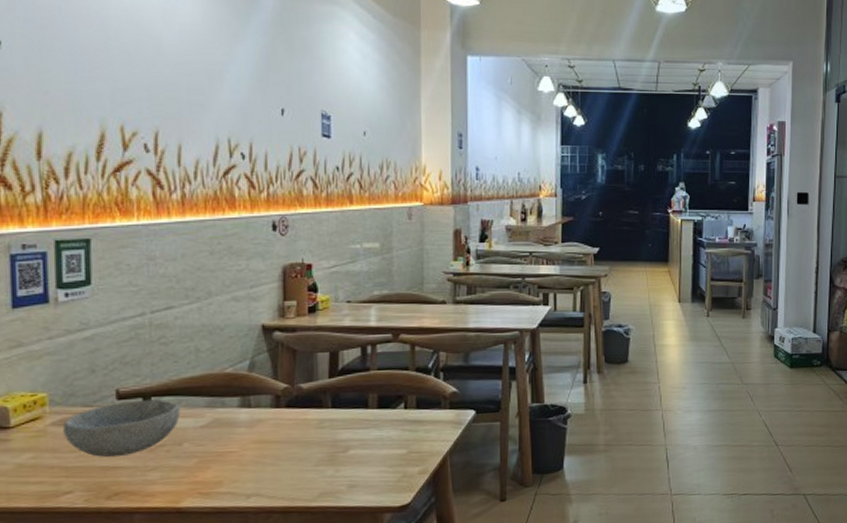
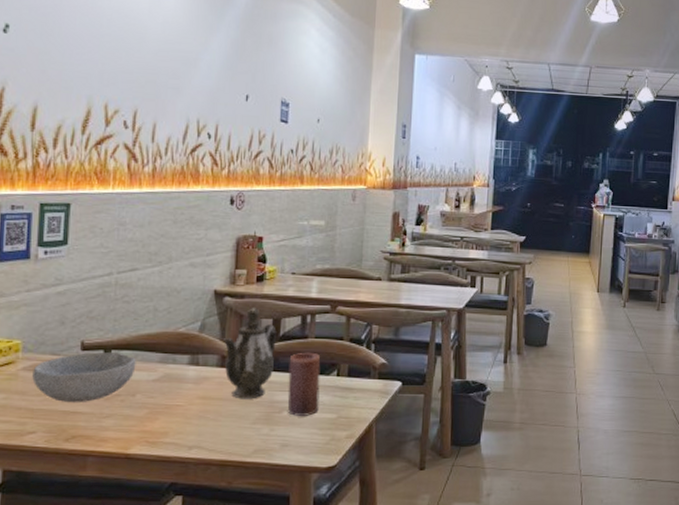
teapot: none [277,340,335,441] -> present [224,307,276,399]
candle: none [351,385,387,454] -> present [287,352,321,416]

